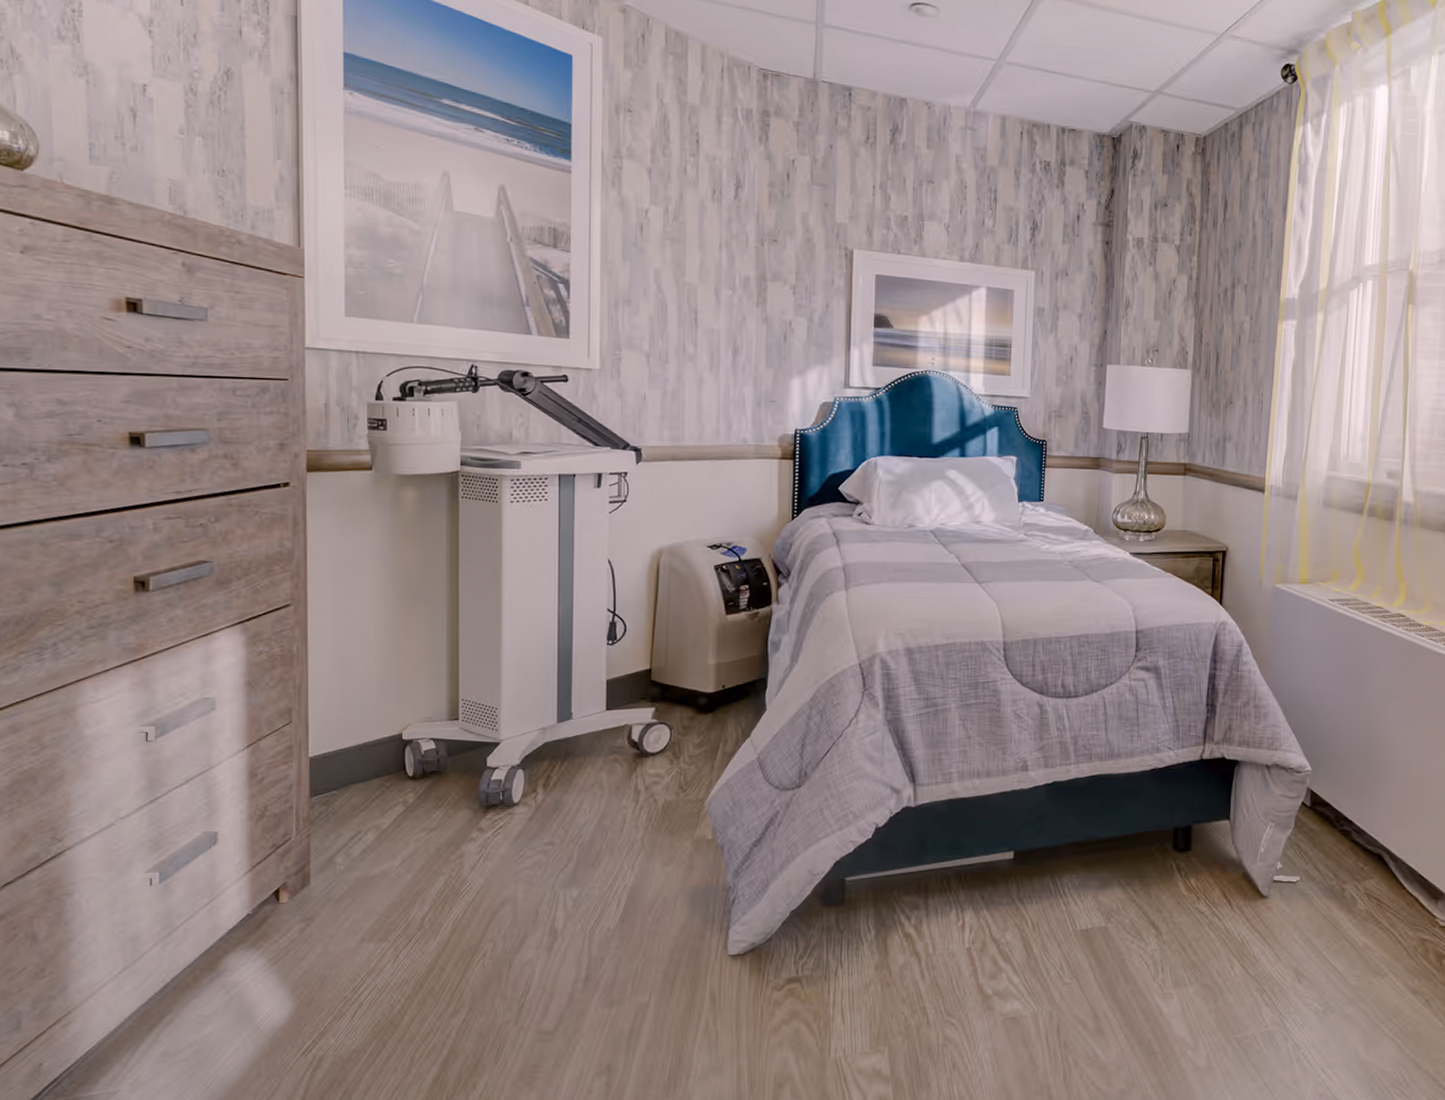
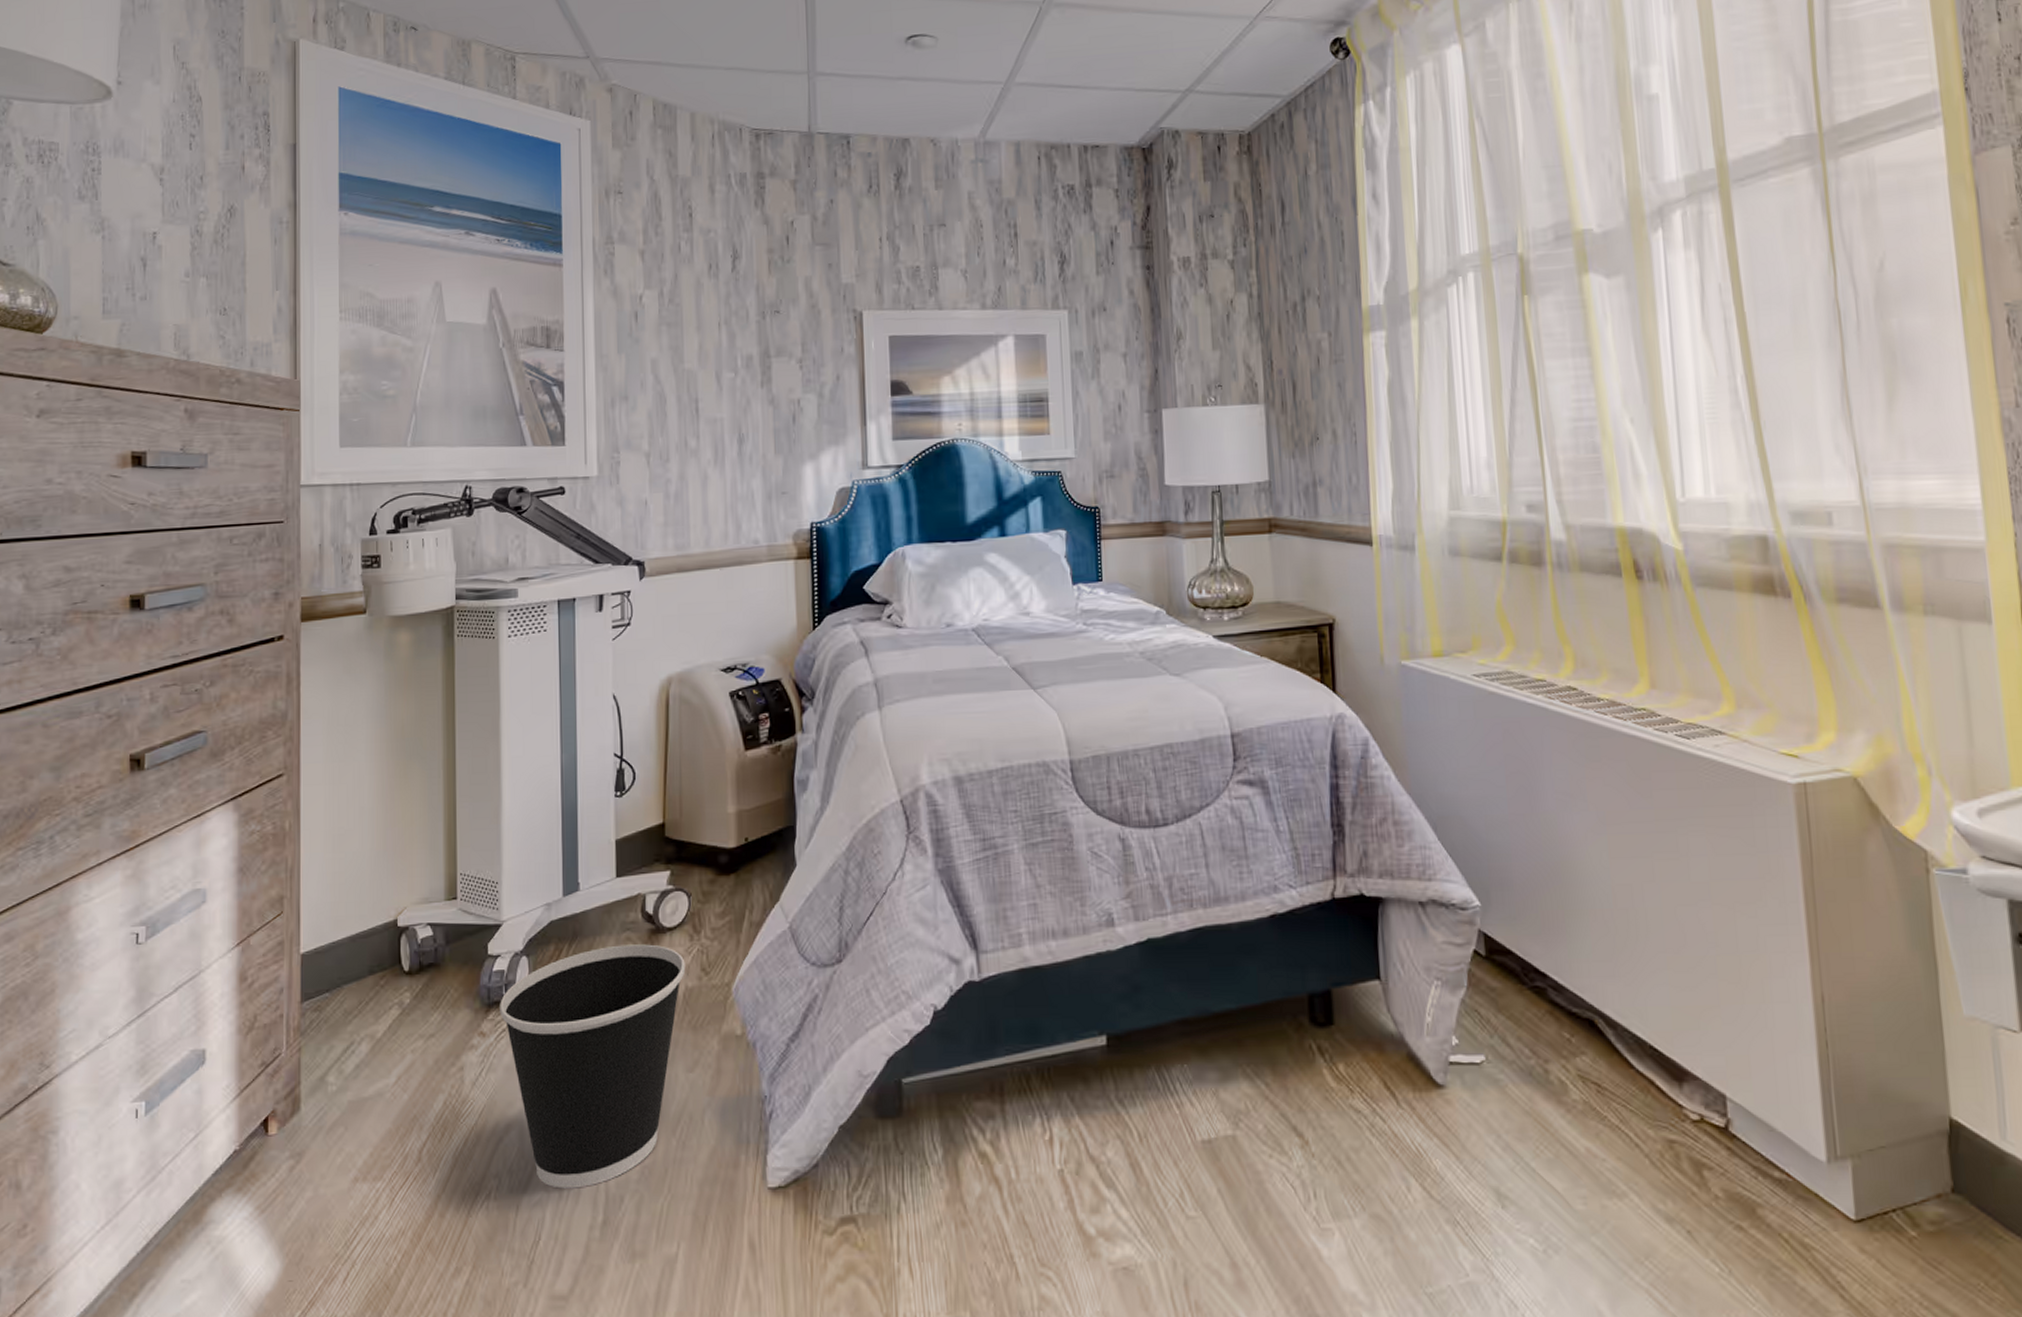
wastebasket: none [497,764,665,952] -> present [500,944,686,1189]

